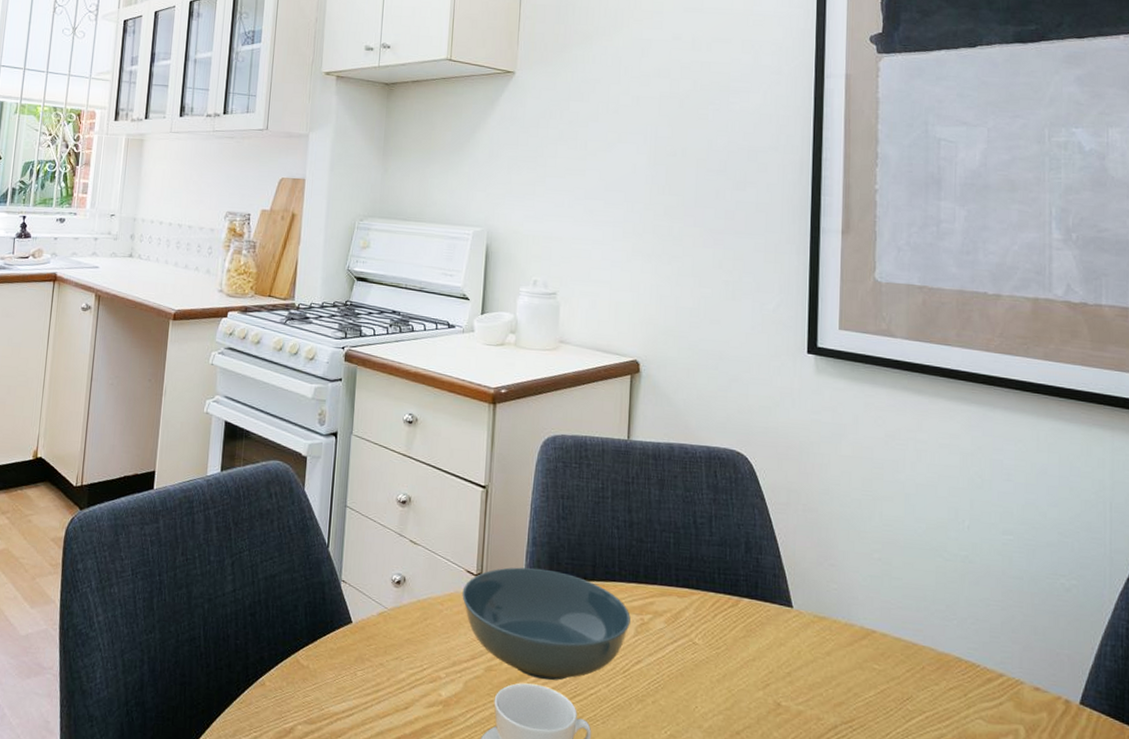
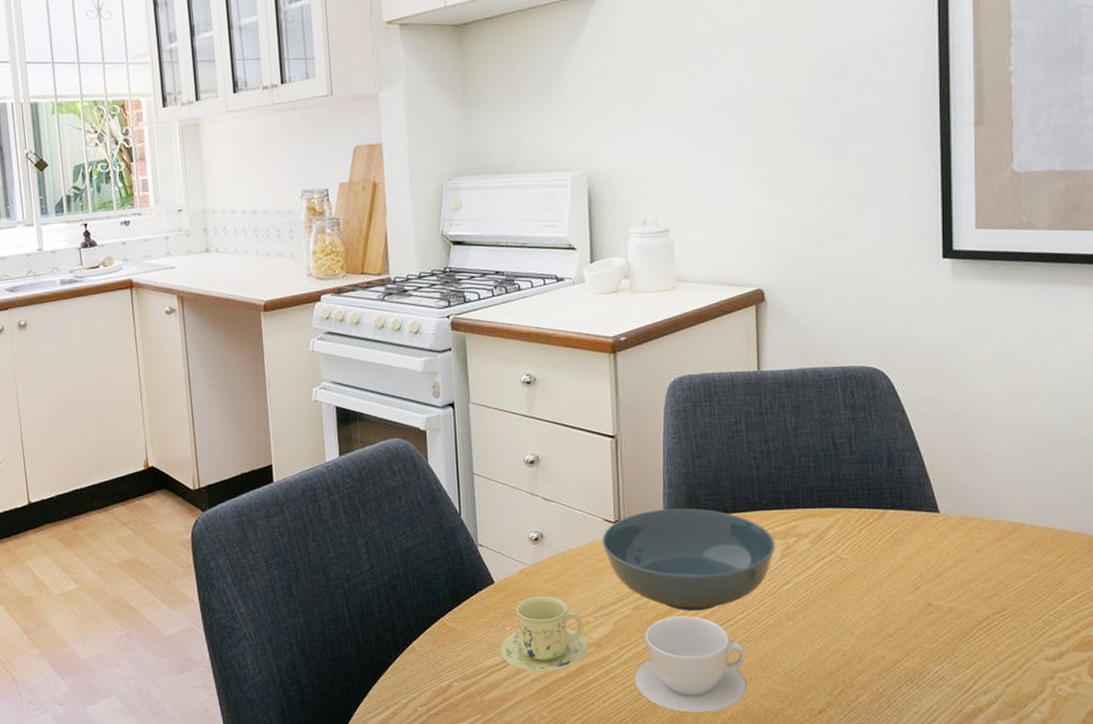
cup and saucer: none [348,642,436,728] -> present [500,595,588,672]

